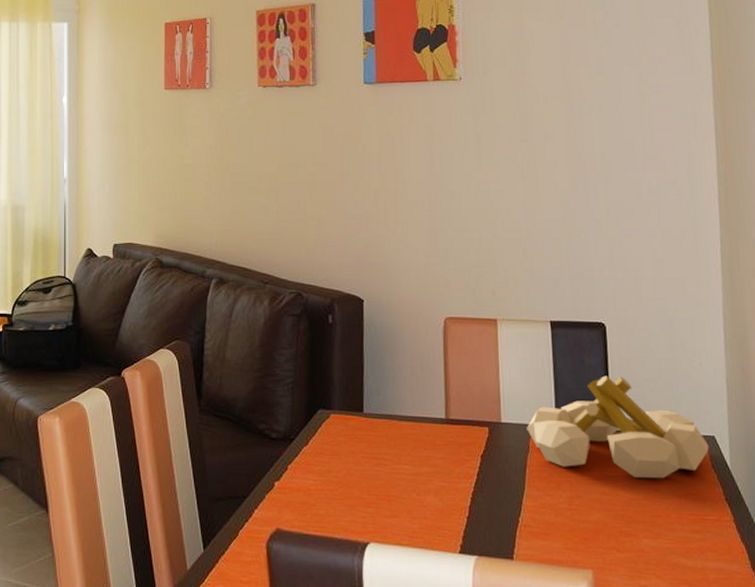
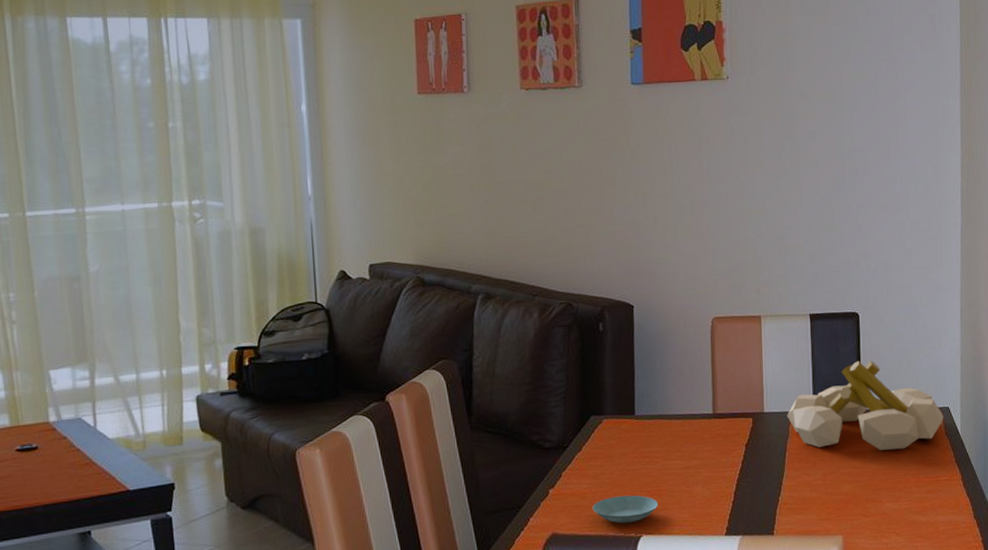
saucer: none [318,497,387,528] -> present [592,495,658,524]

